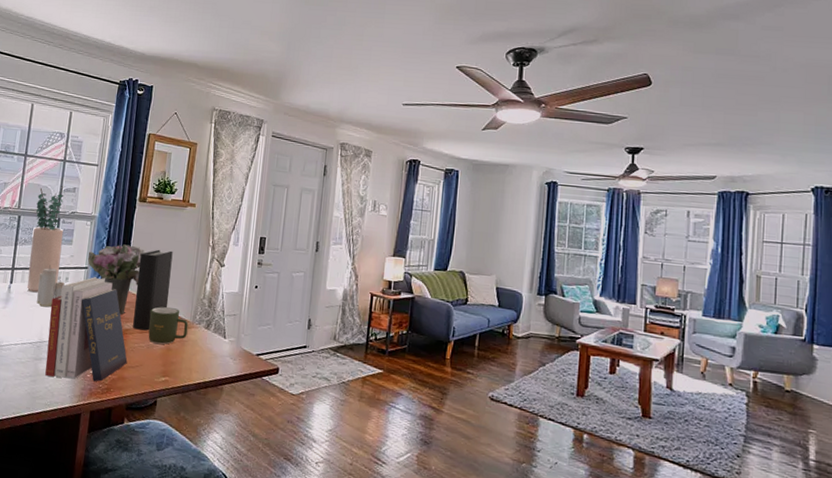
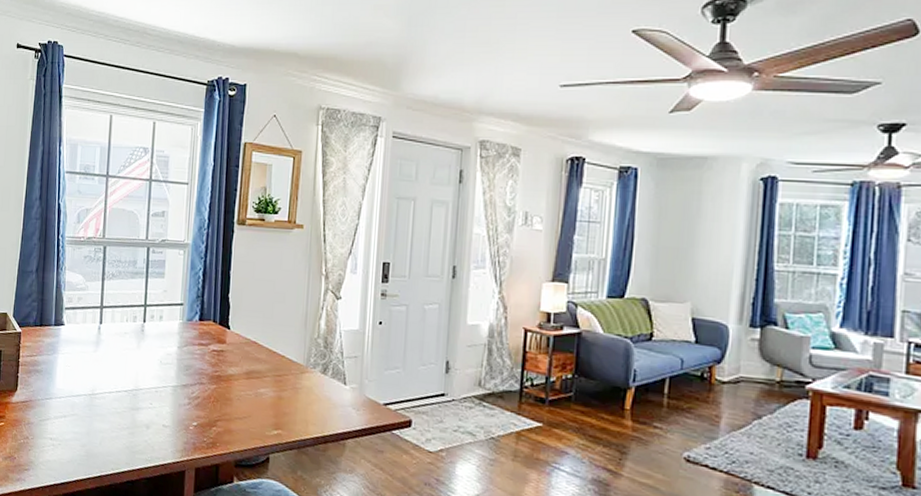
vase: present [27,185,65,293] -> none [117,209,155,334]
candle: present [36,266,65,307] -> none [129,303,159,350]
books: present [45,277,128,382] -> none [143,314,234,435]
flower bouquet: present [87,244,145,314] -> none [182,276,247,358]
book: present [133,249,173,331] -> none [238,280,280,376]
mug: present [148,306,189,345] -> none [255,348,302,393]

